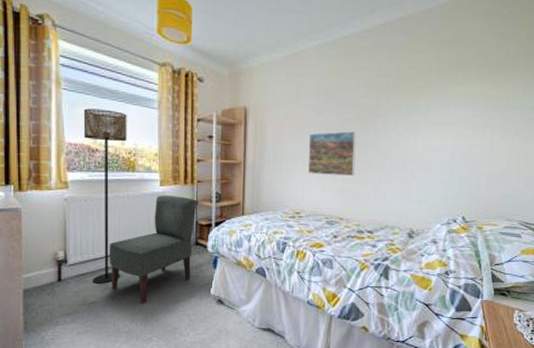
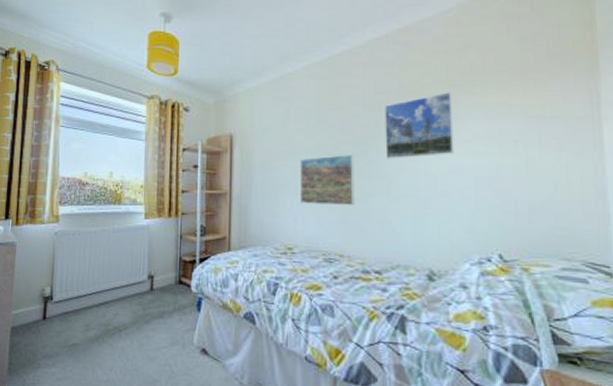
floor lamp: present [83,108,127,284] -> none [75,143,116,324]
chair: present [108,195,197,303] -> none [91,229,181,349]
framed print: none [383,80,440,137] -> present [385,92,454,159]

